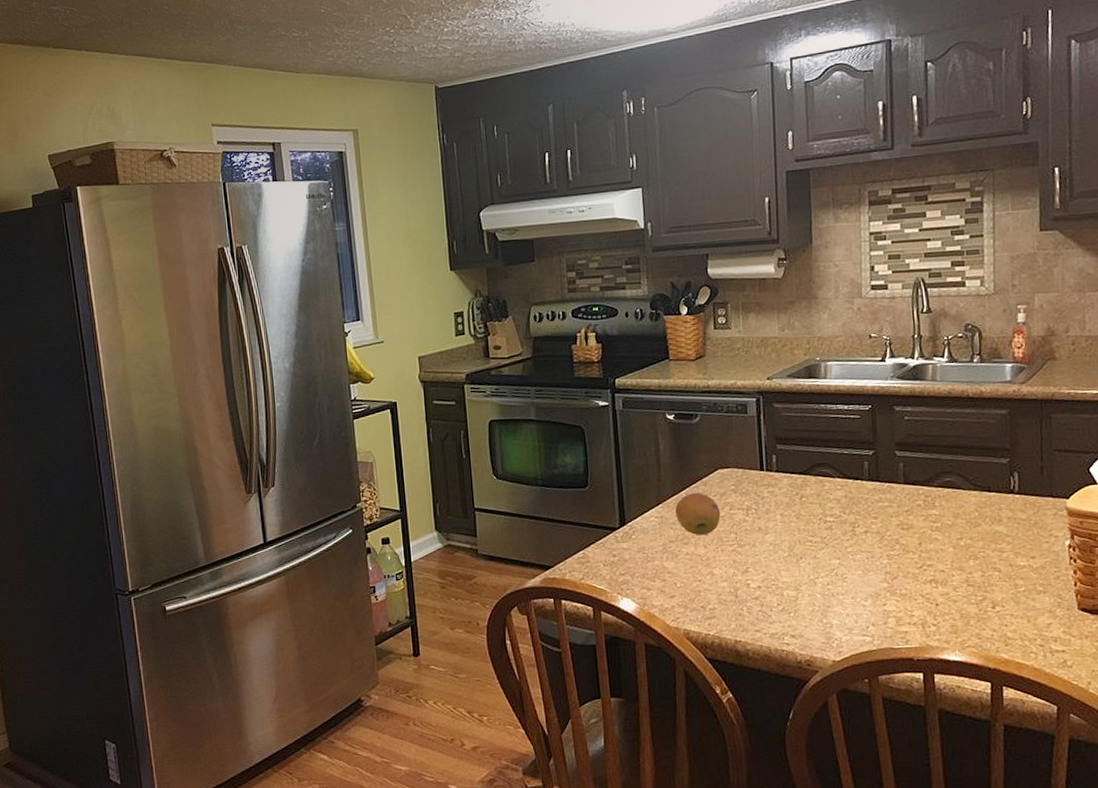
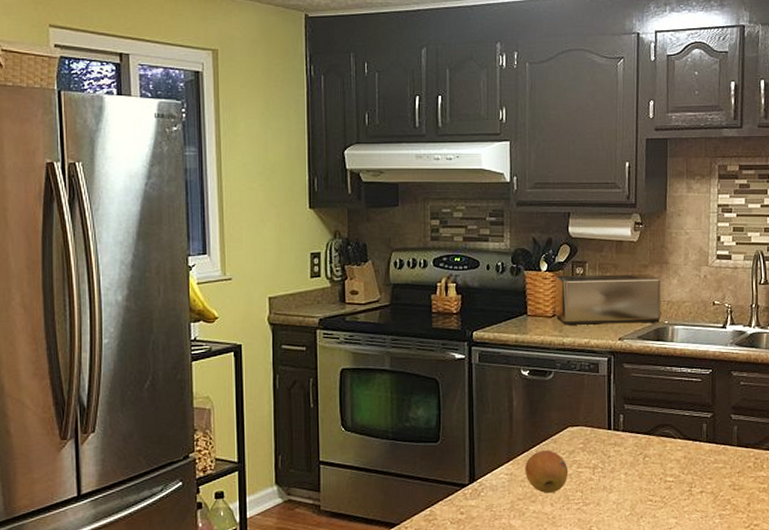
toaster: none [696,310,813,368] -> present [555,274,662,325]

